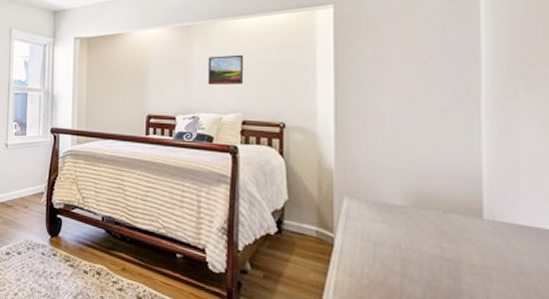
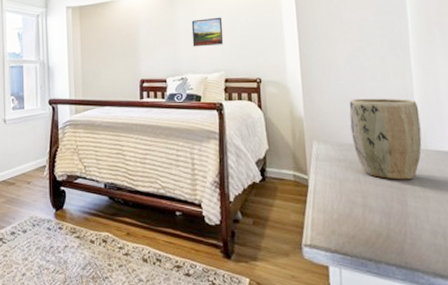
plant pot: none [393,154,488,253] -> present [349,98,422,180]

